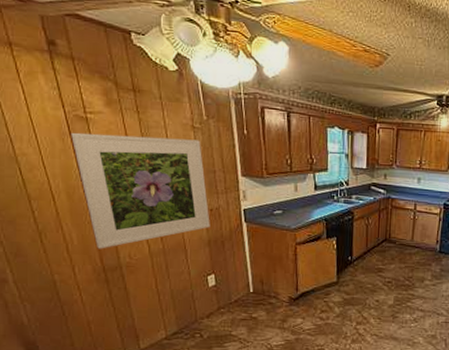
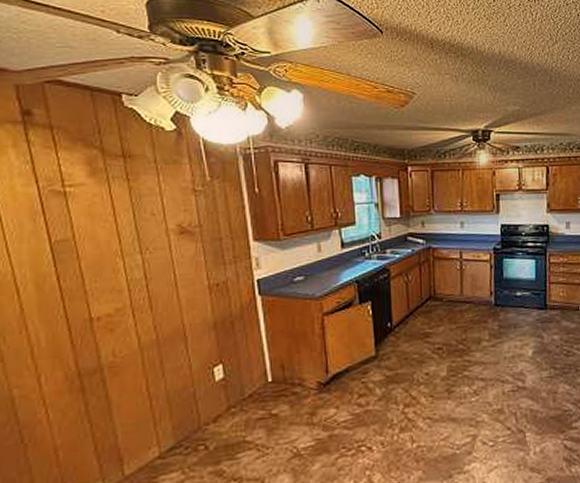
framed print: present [71,132,210,249] -> none [44,204,216,349]

